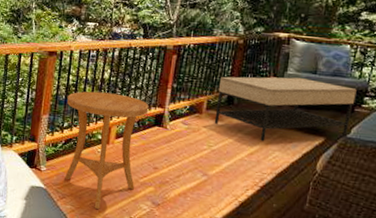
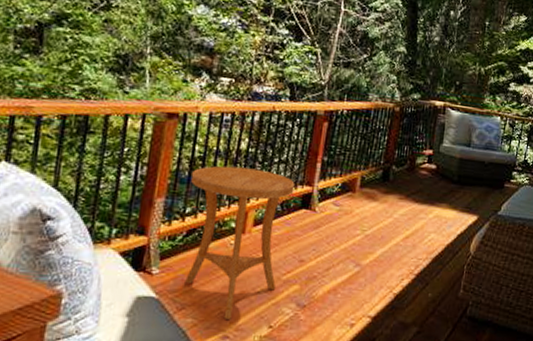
coffee table: present [214,76,357,142] -> none [368,148,506,223]

